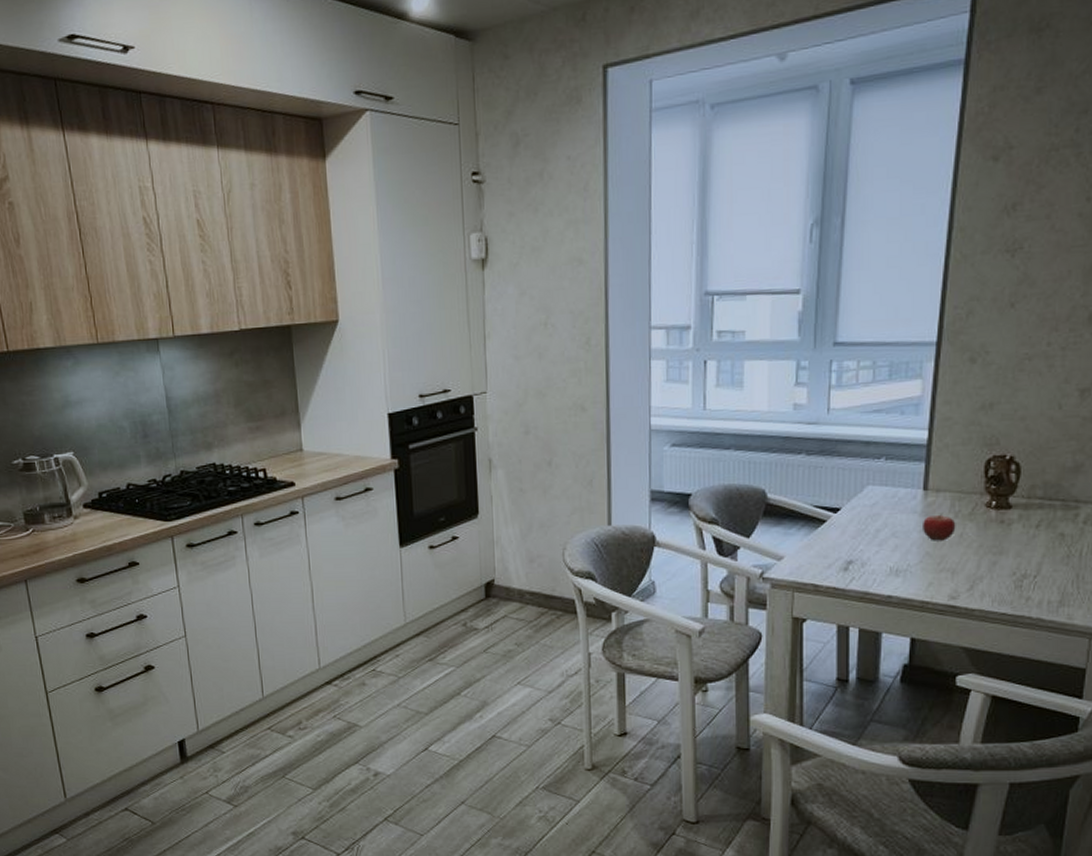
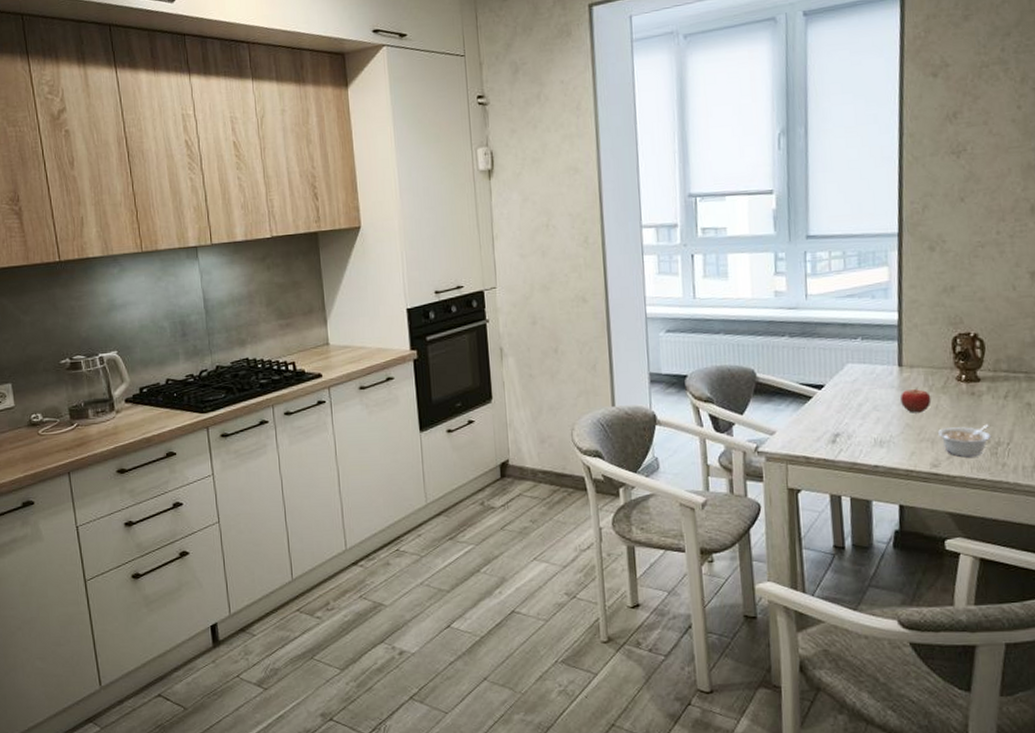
legume: none [960,555,1018,590] -> present [938,424,992,458]

